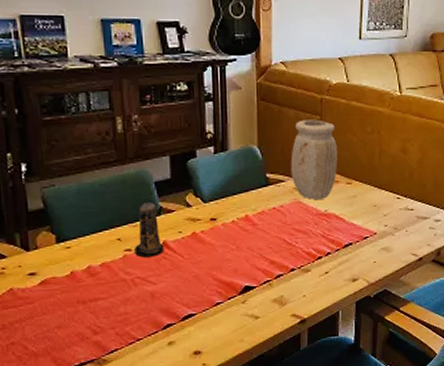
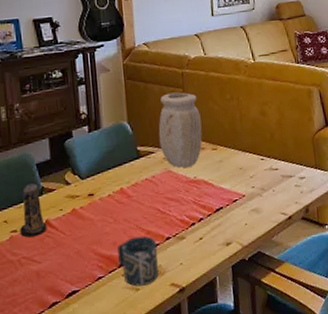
cup: none [238,265,281,315] -> present [117,235,159,287]

